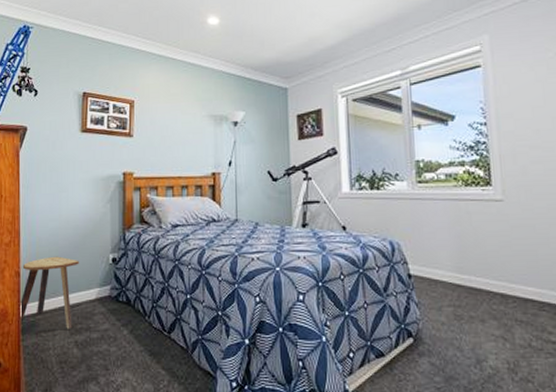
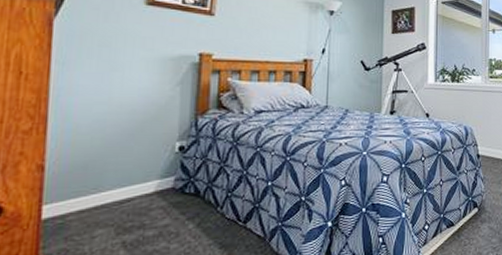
stool: present [19,256,79,329] -> none [41,145,134,229]

